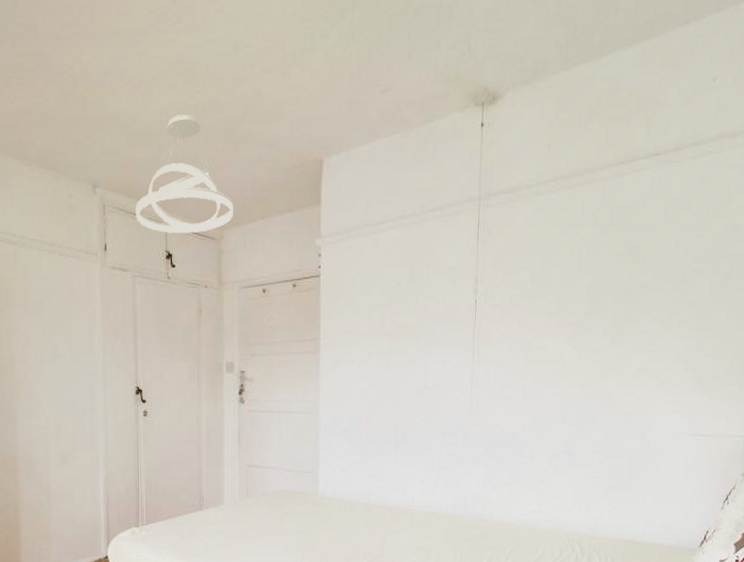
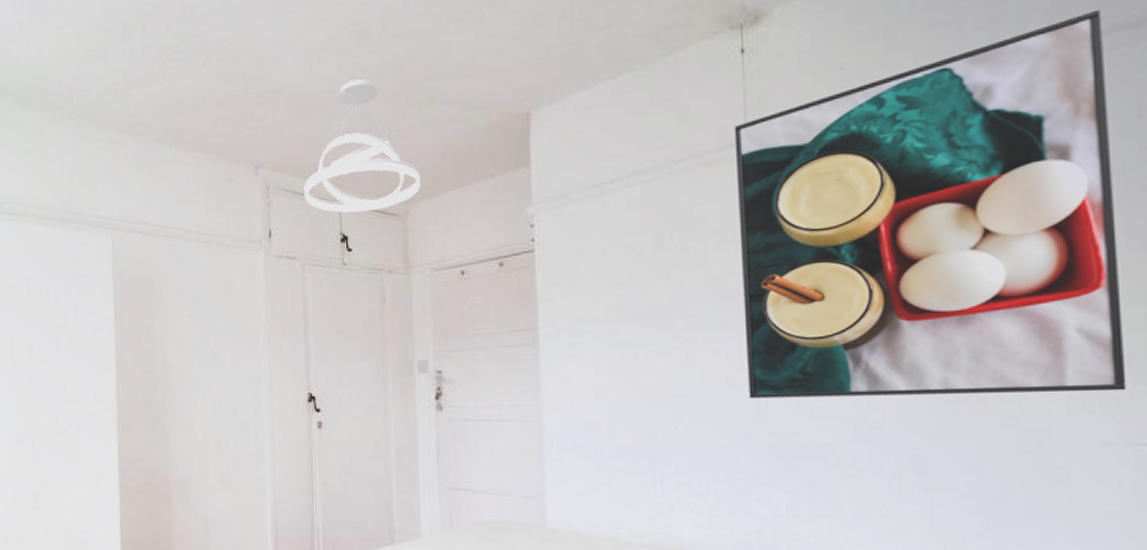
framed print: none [465,121,716,399] -> present [734,9,1127,399]

